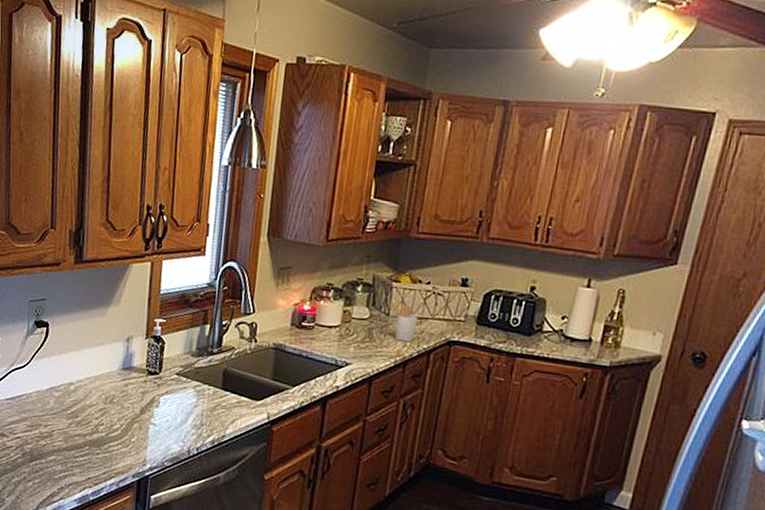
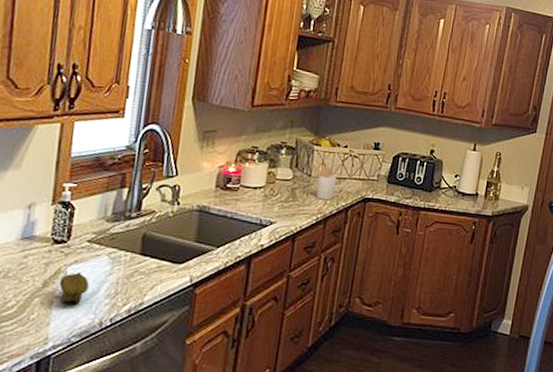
fruit: none [153,401,179,431] -> present [59,271,90,303]

